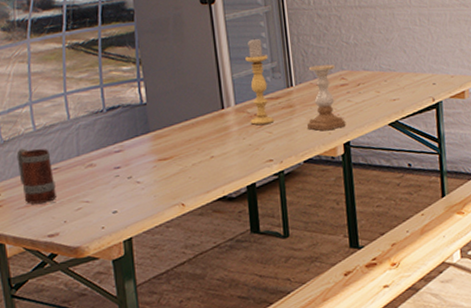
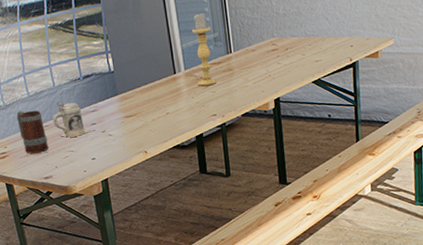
beer mug: none [64,138,114,185] -> present [52,101,91,138]
candle holder: present [306,64,346,131] -> none [243,33,277,90]

